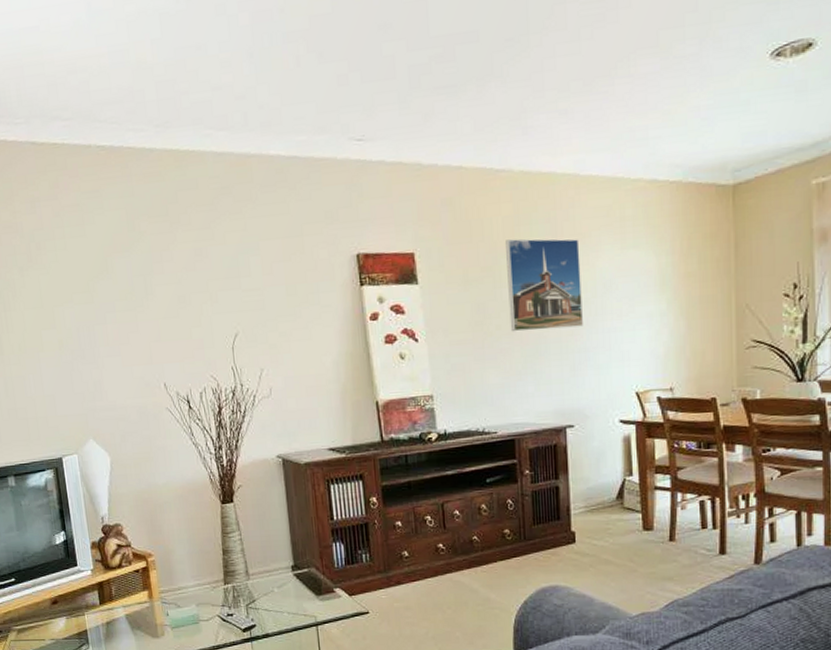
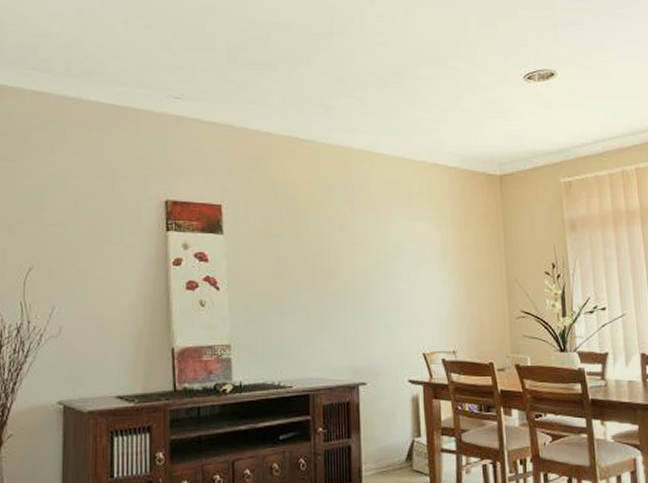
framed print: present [506,238,583,332] -> none [307,202,375,288]

